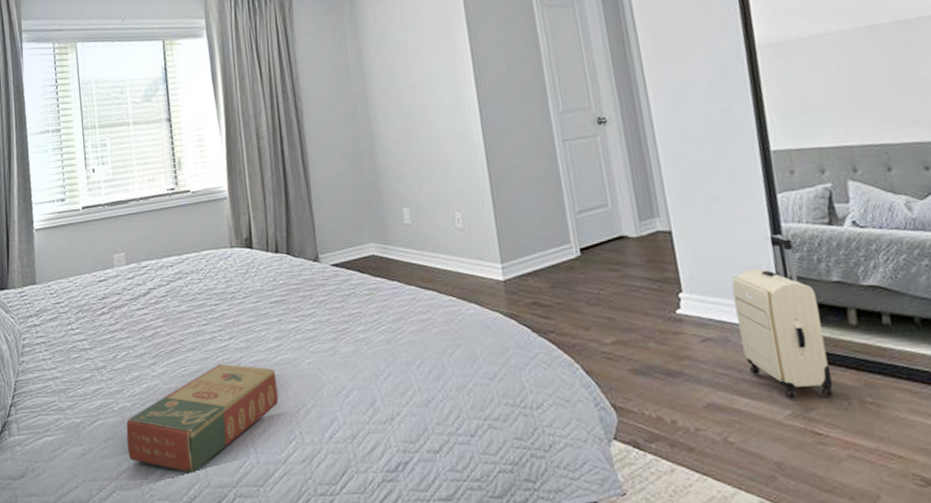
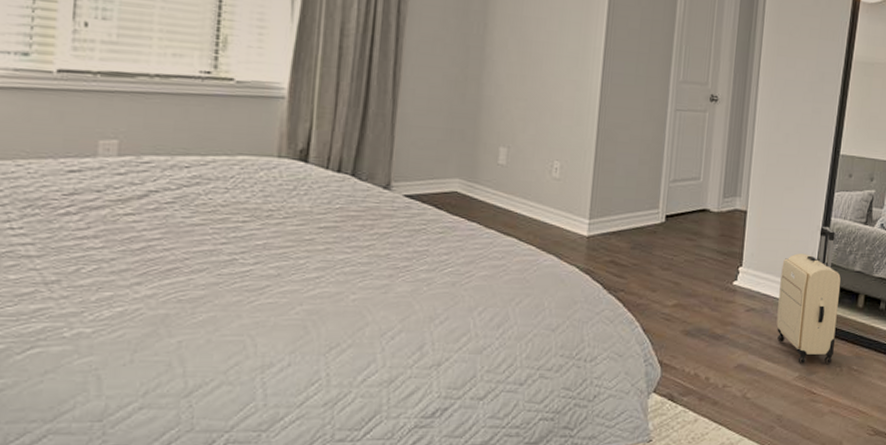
book: present [126,363,279,474] -> none [76,290,310,416]

